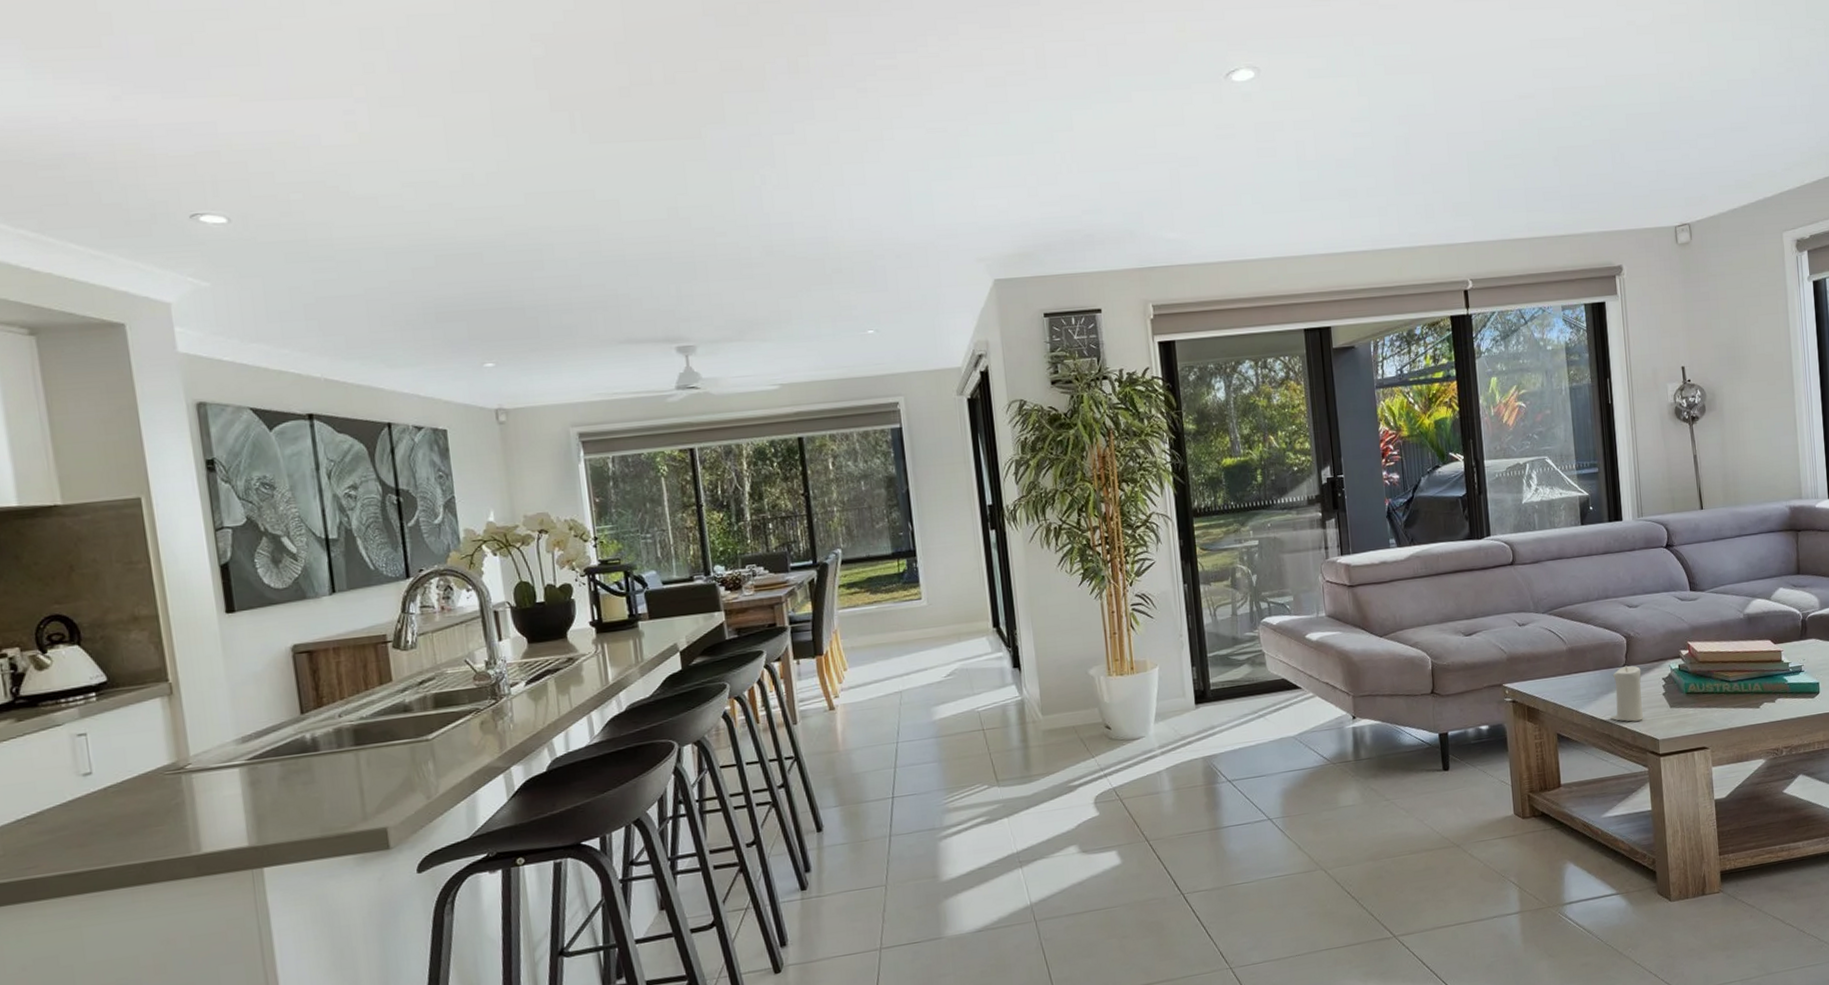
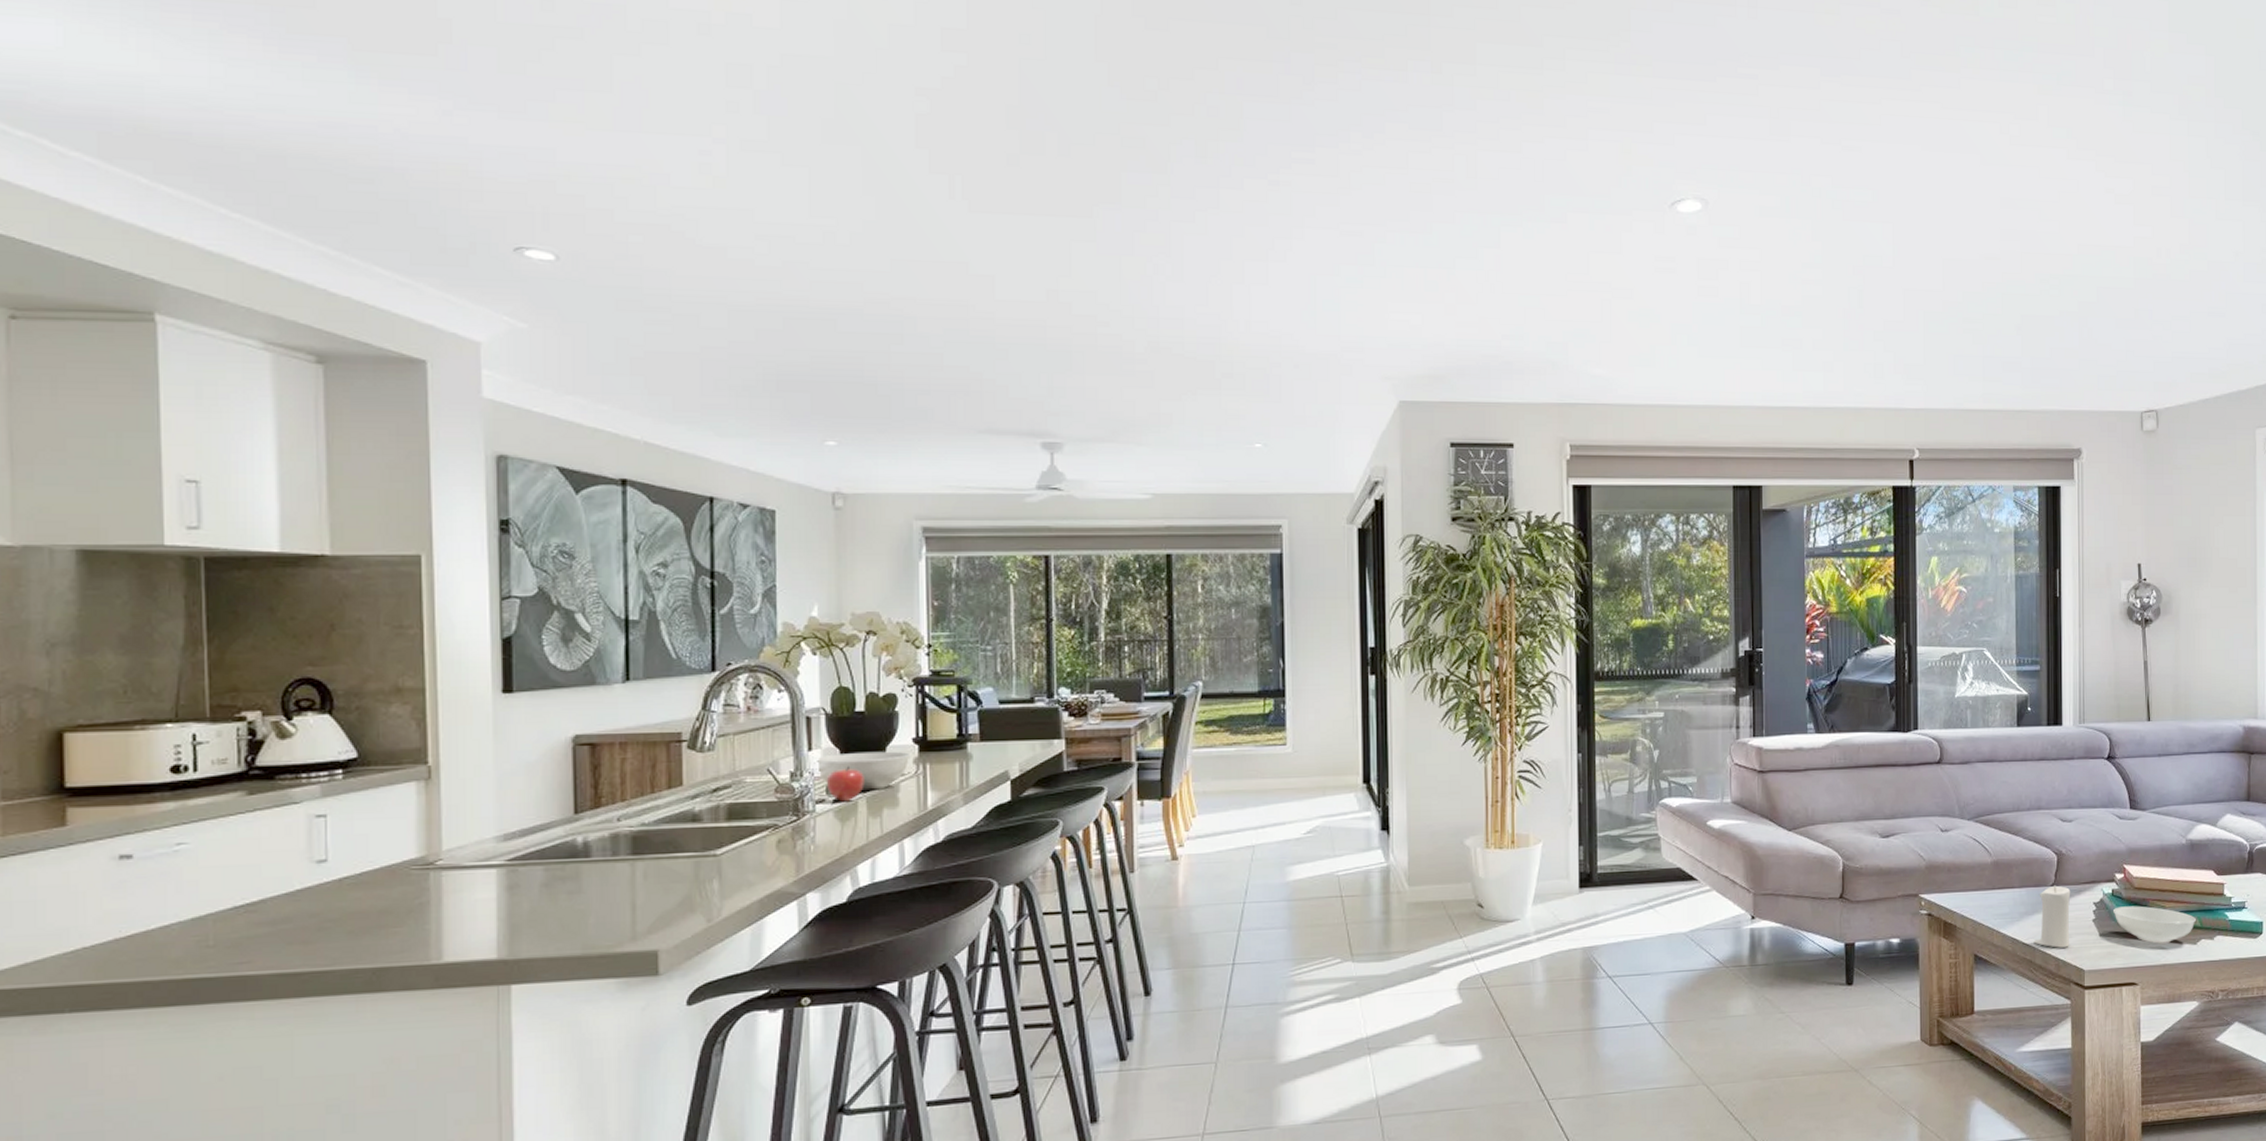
bowl: none [505,634,589,672] -> present [814,751,909,791]
fruit: none [517,651,552,684] -> present [826,766,864,802]
bowl: none [1681,677,1758,710] -> present [2113,906,2197,943]

